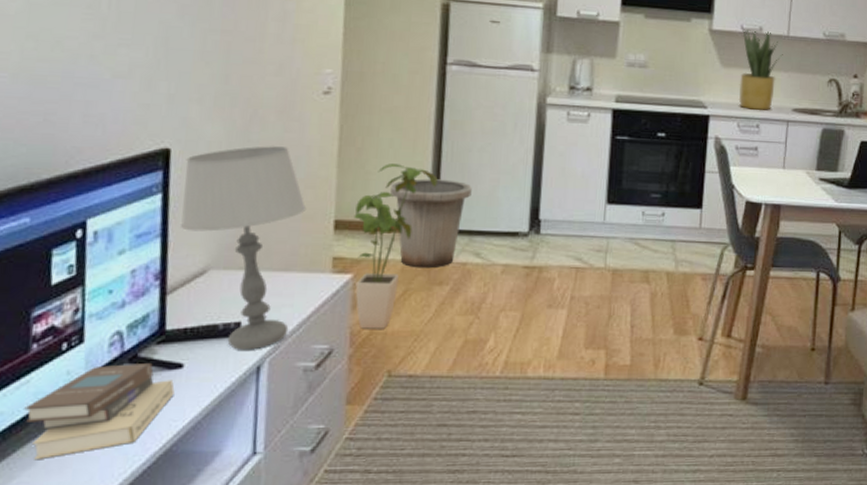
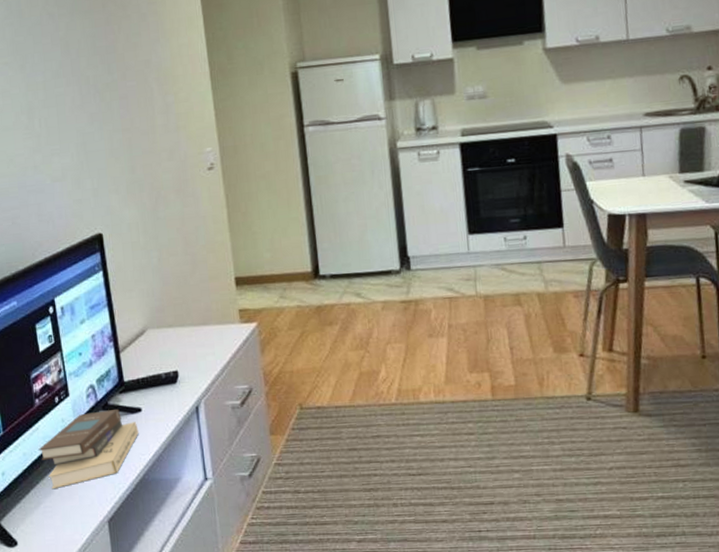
table lamp: present [181,146,307,350] -> none [115,219,215,394]
house plant: present [354,164,438,329] -> none [249,222,313,369]
trash can: present [389,178,472,269] -> none [274,230,344,312]
planter: present [738,29,783,111] -> none [578,39,625,122]

